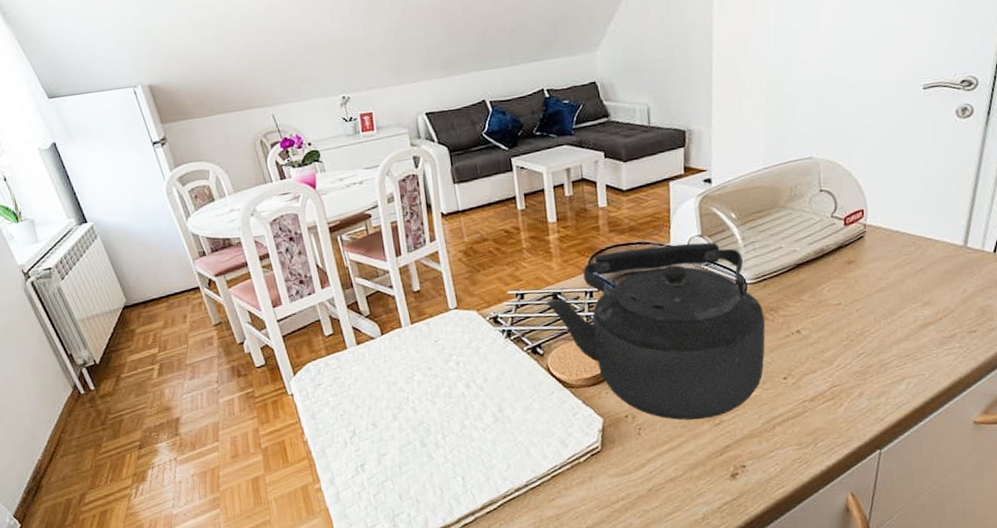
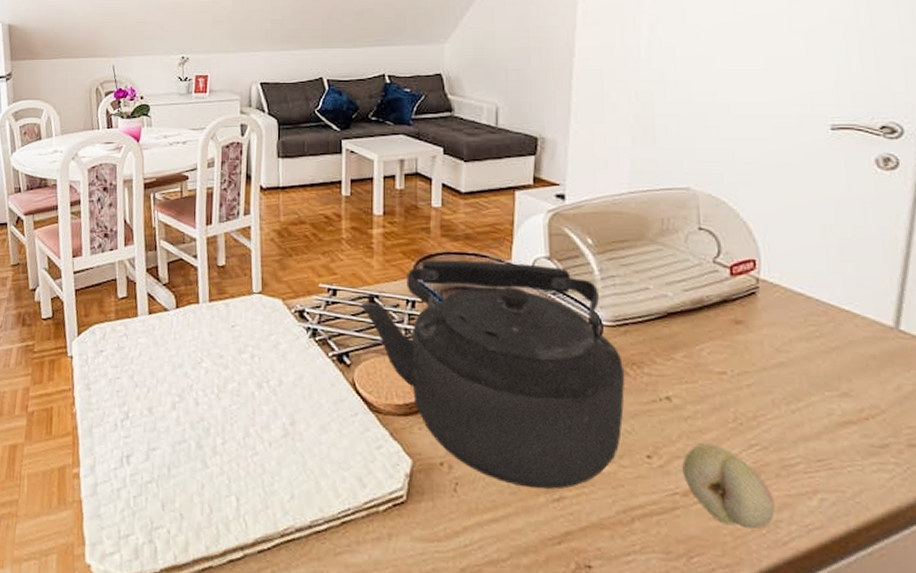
fruit: none [809,359,876,416] -> present [682,444,775,530]

